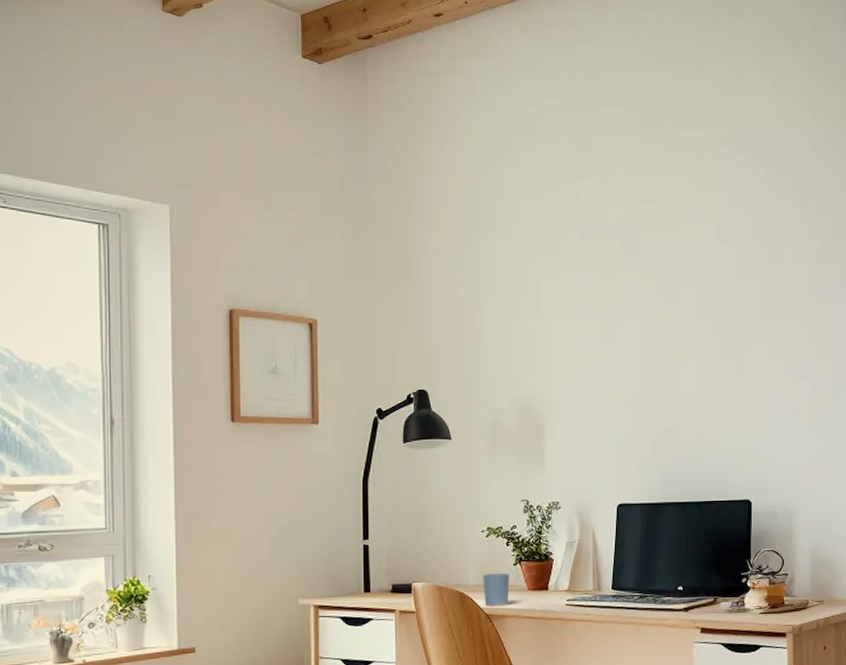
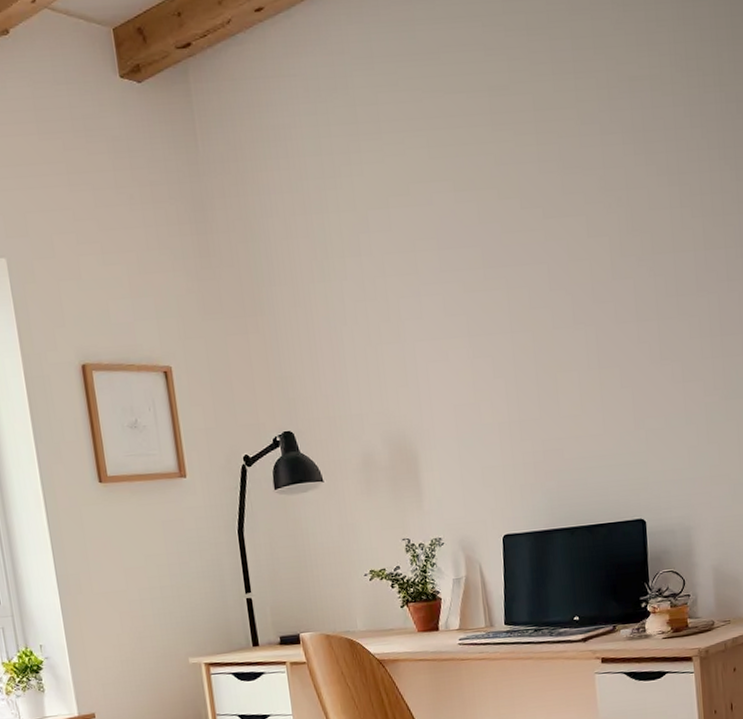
mug: present [482,573,510,608] -> none [370,616,400,653]

